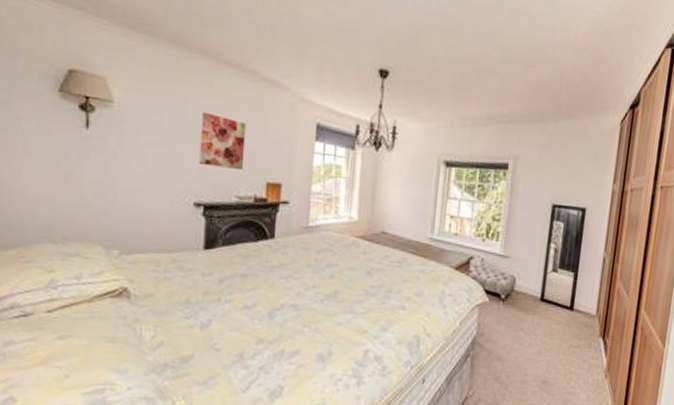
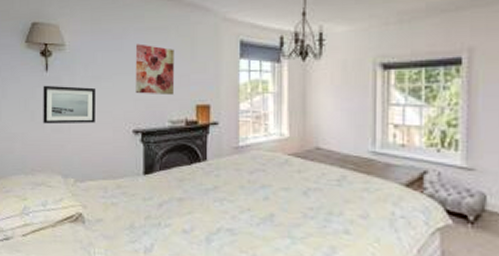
wall art: none [80,143,152,192] -> present [43,85,96,124]

